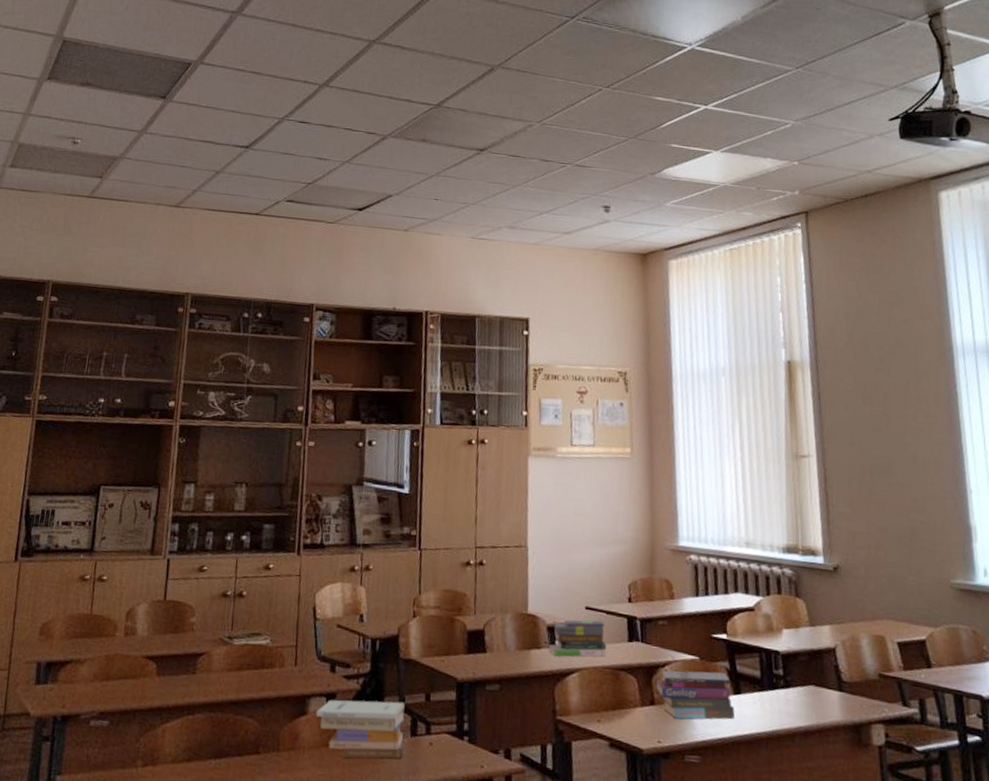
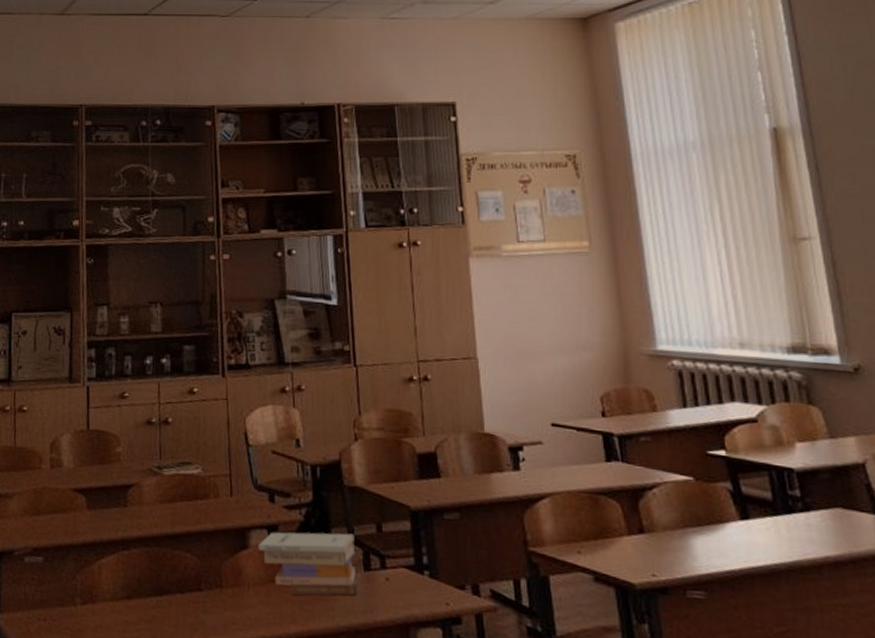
books: present [548,619,606,658] -> none [512,438,580,481]
books: present [655,670,735,720] -> none [642,493,744,550]

